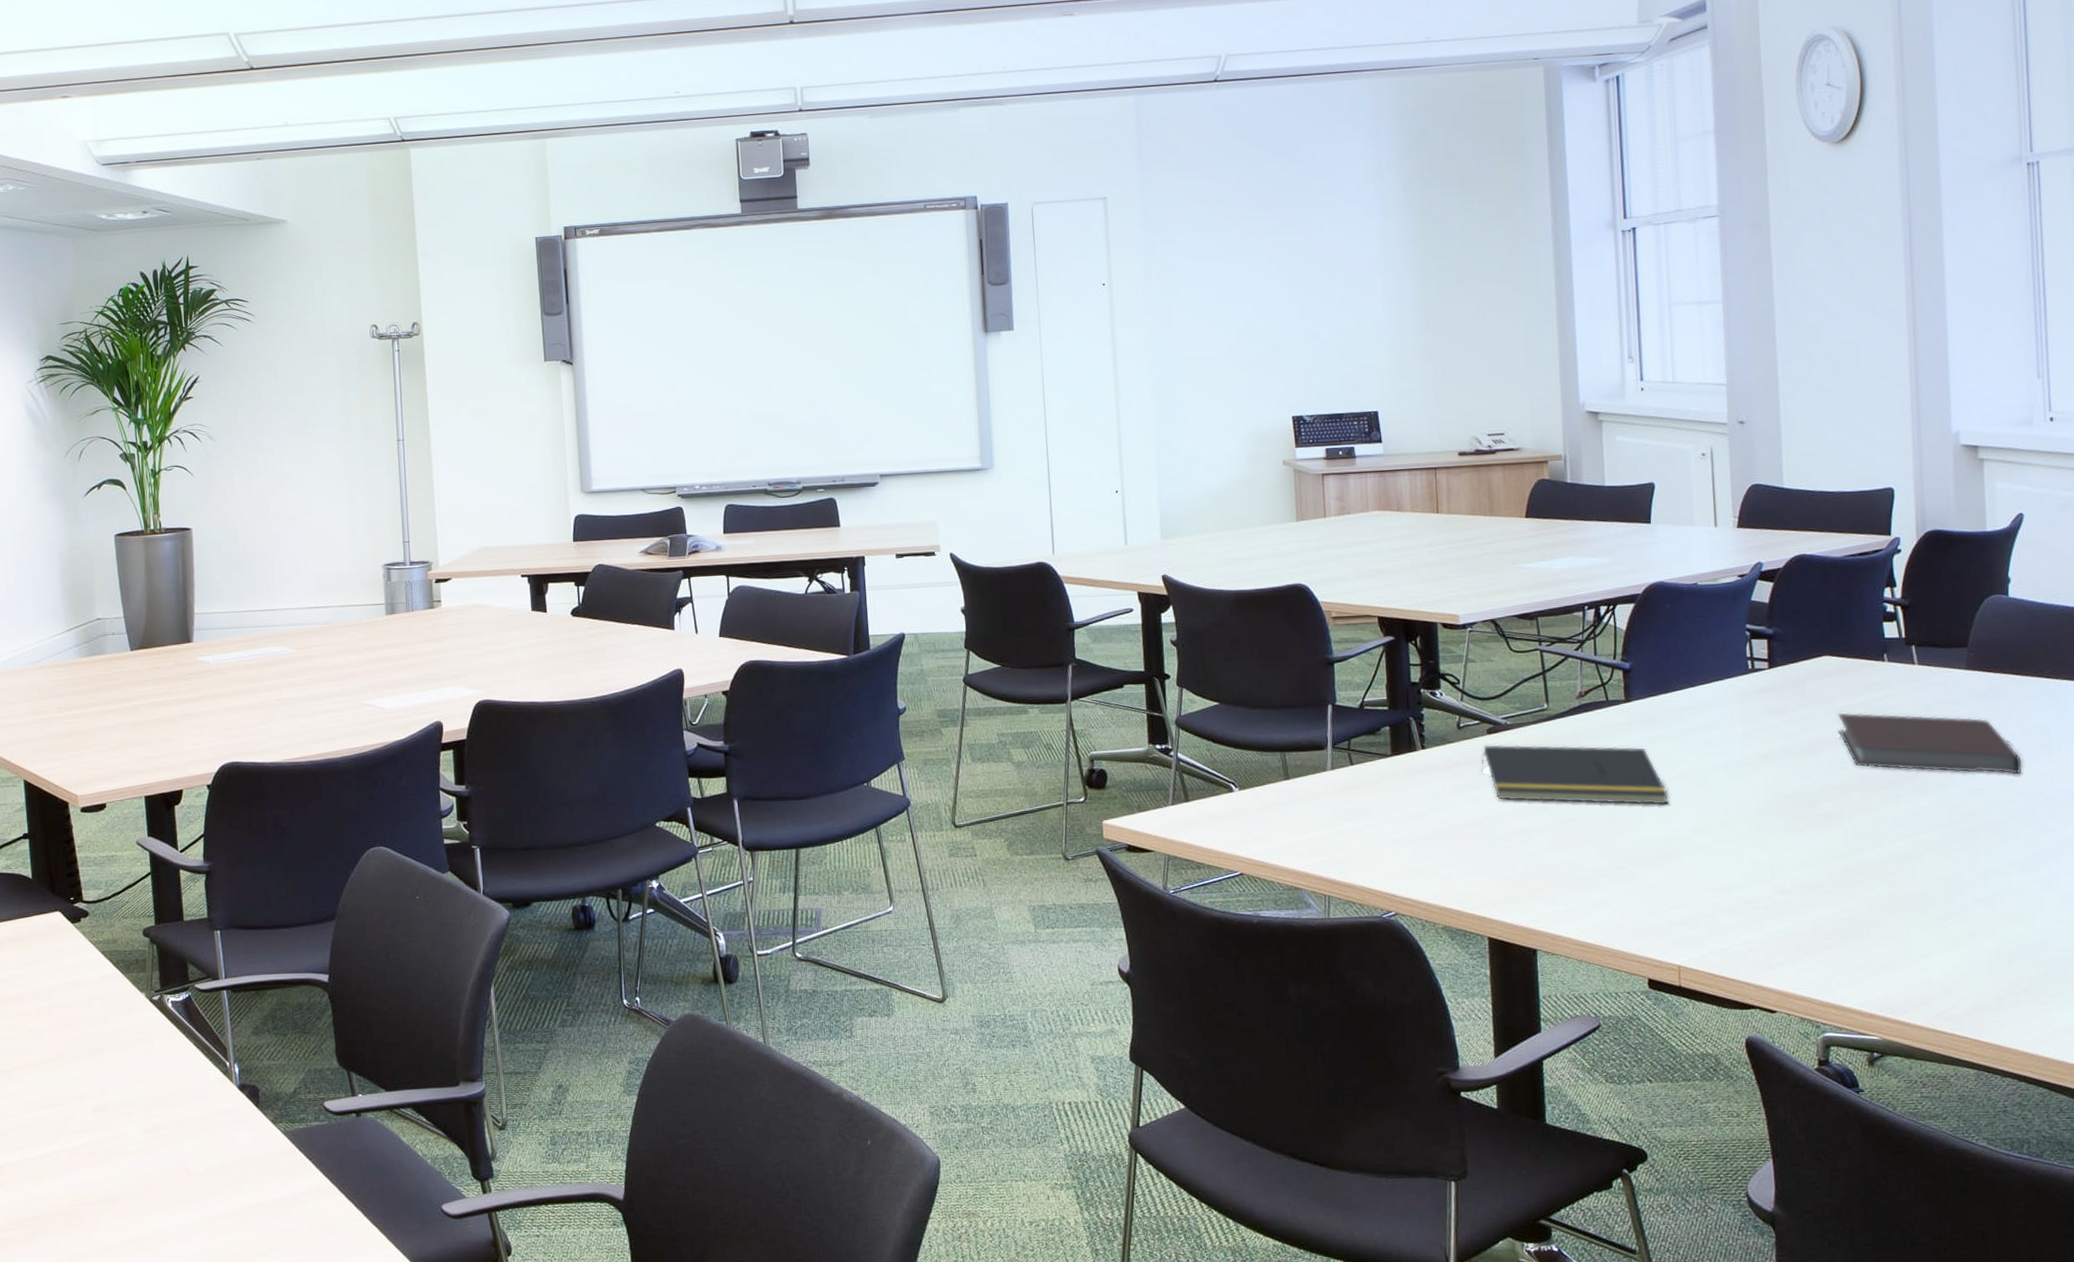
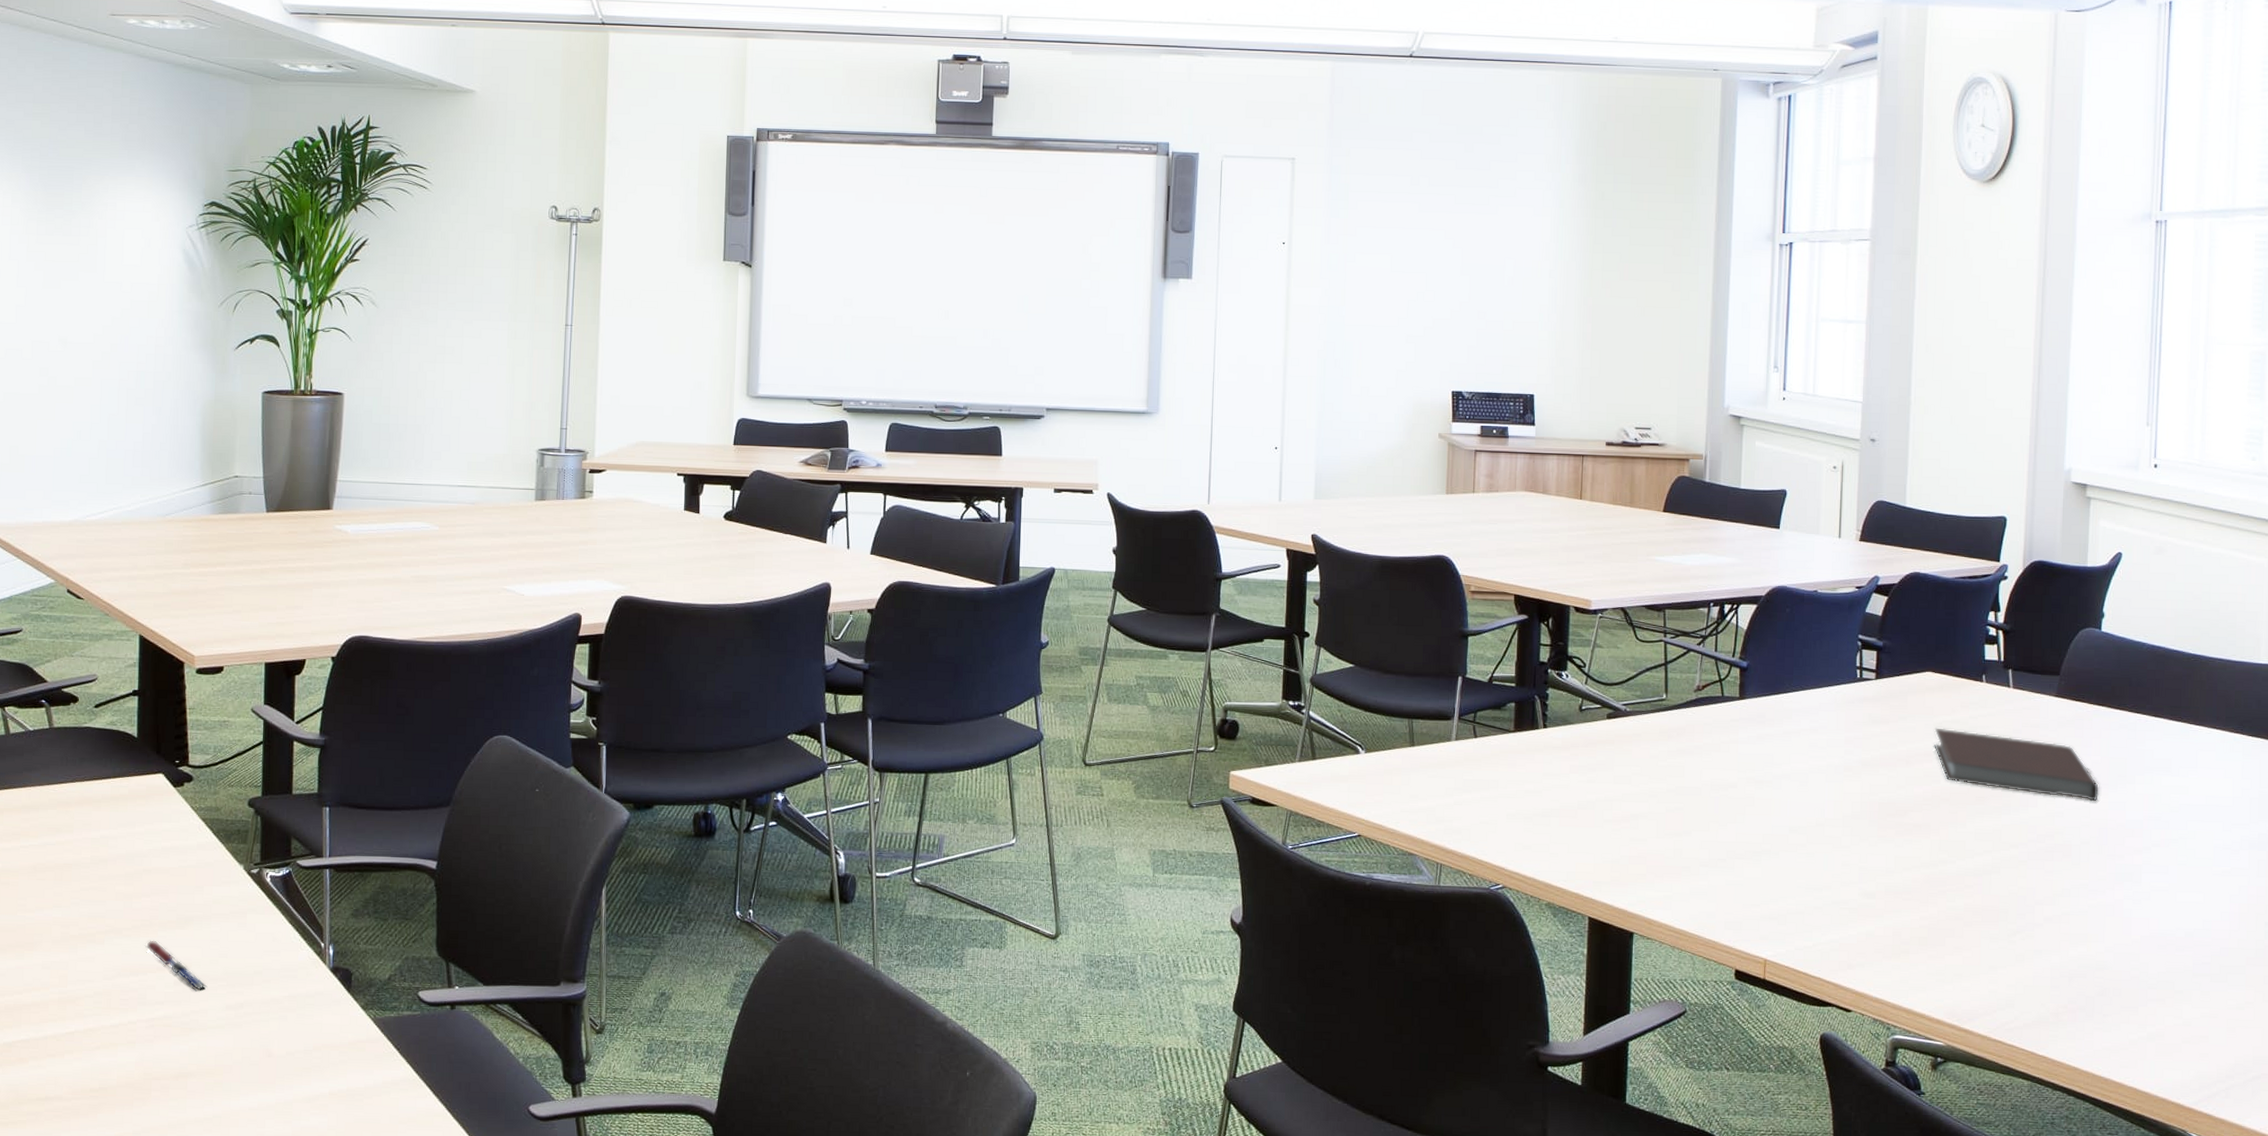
pen: none [60,1072,124,1118] -> present [144,940,208,991]
notepad: present [1481,744,1669,805] -> none [1598,729,1771,802]

